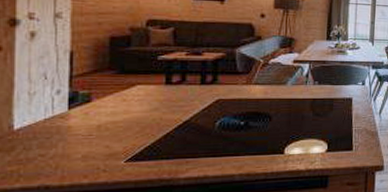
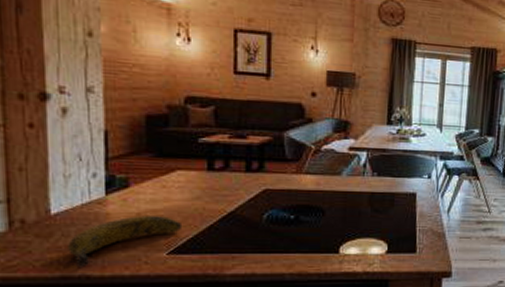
banana: none [29,127,141,179] -> present [68,216,183,269]

